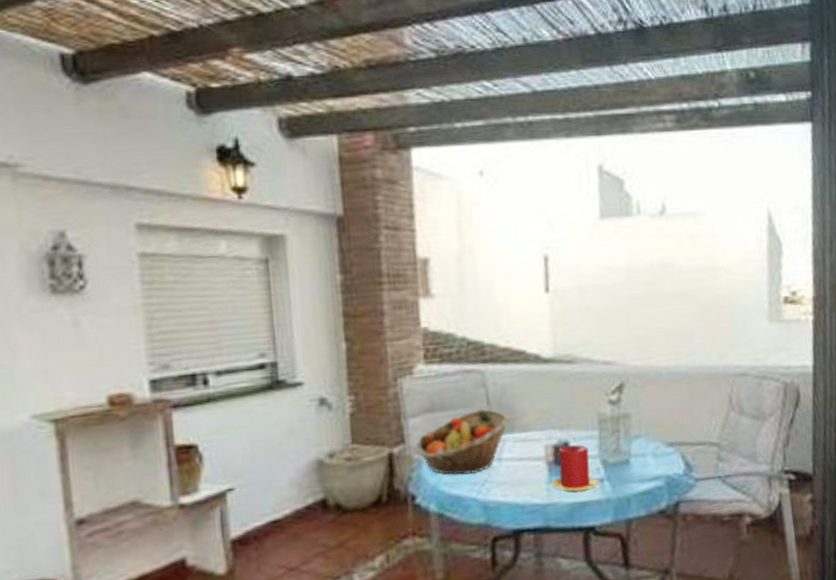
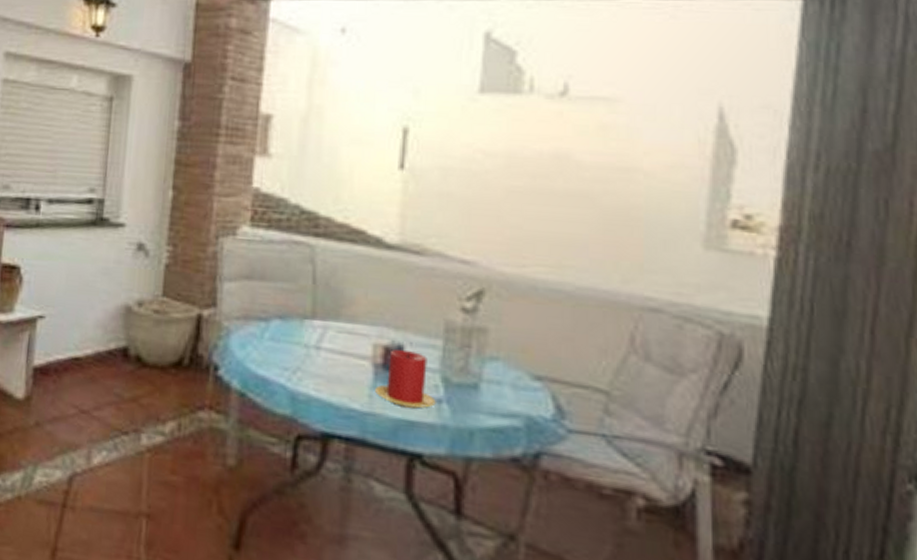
fruit basket: present [415,408,510,475] -> none [227,286,337,357]

